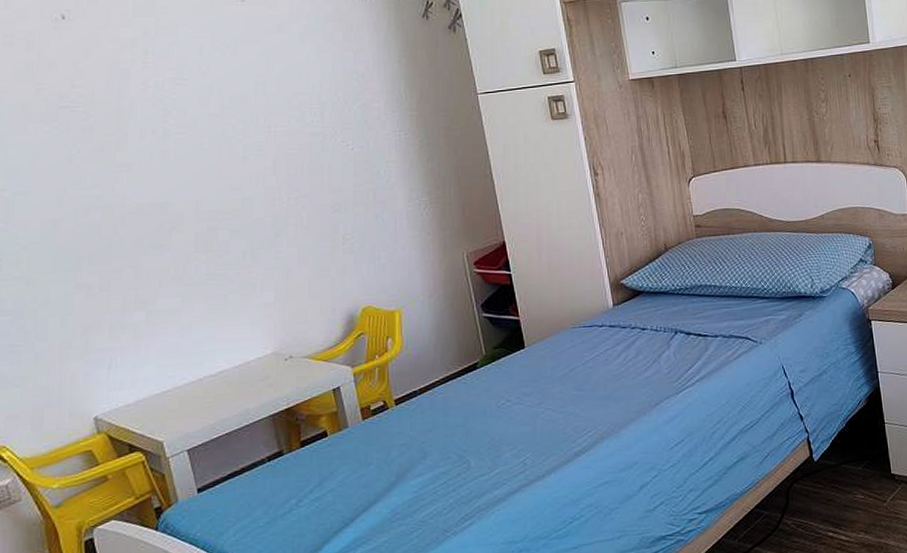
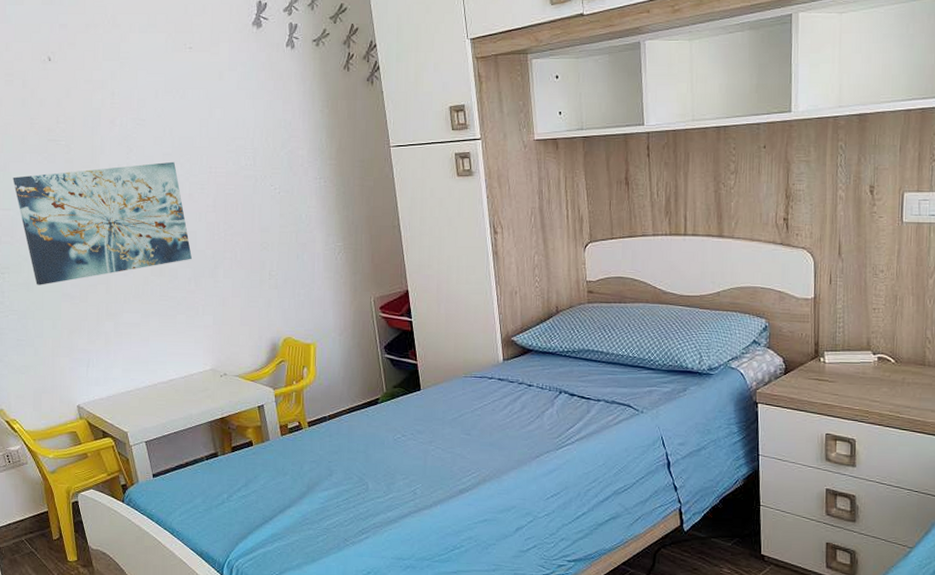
wall art: none [9,122,247,277] -> present [13,161,192,285]

